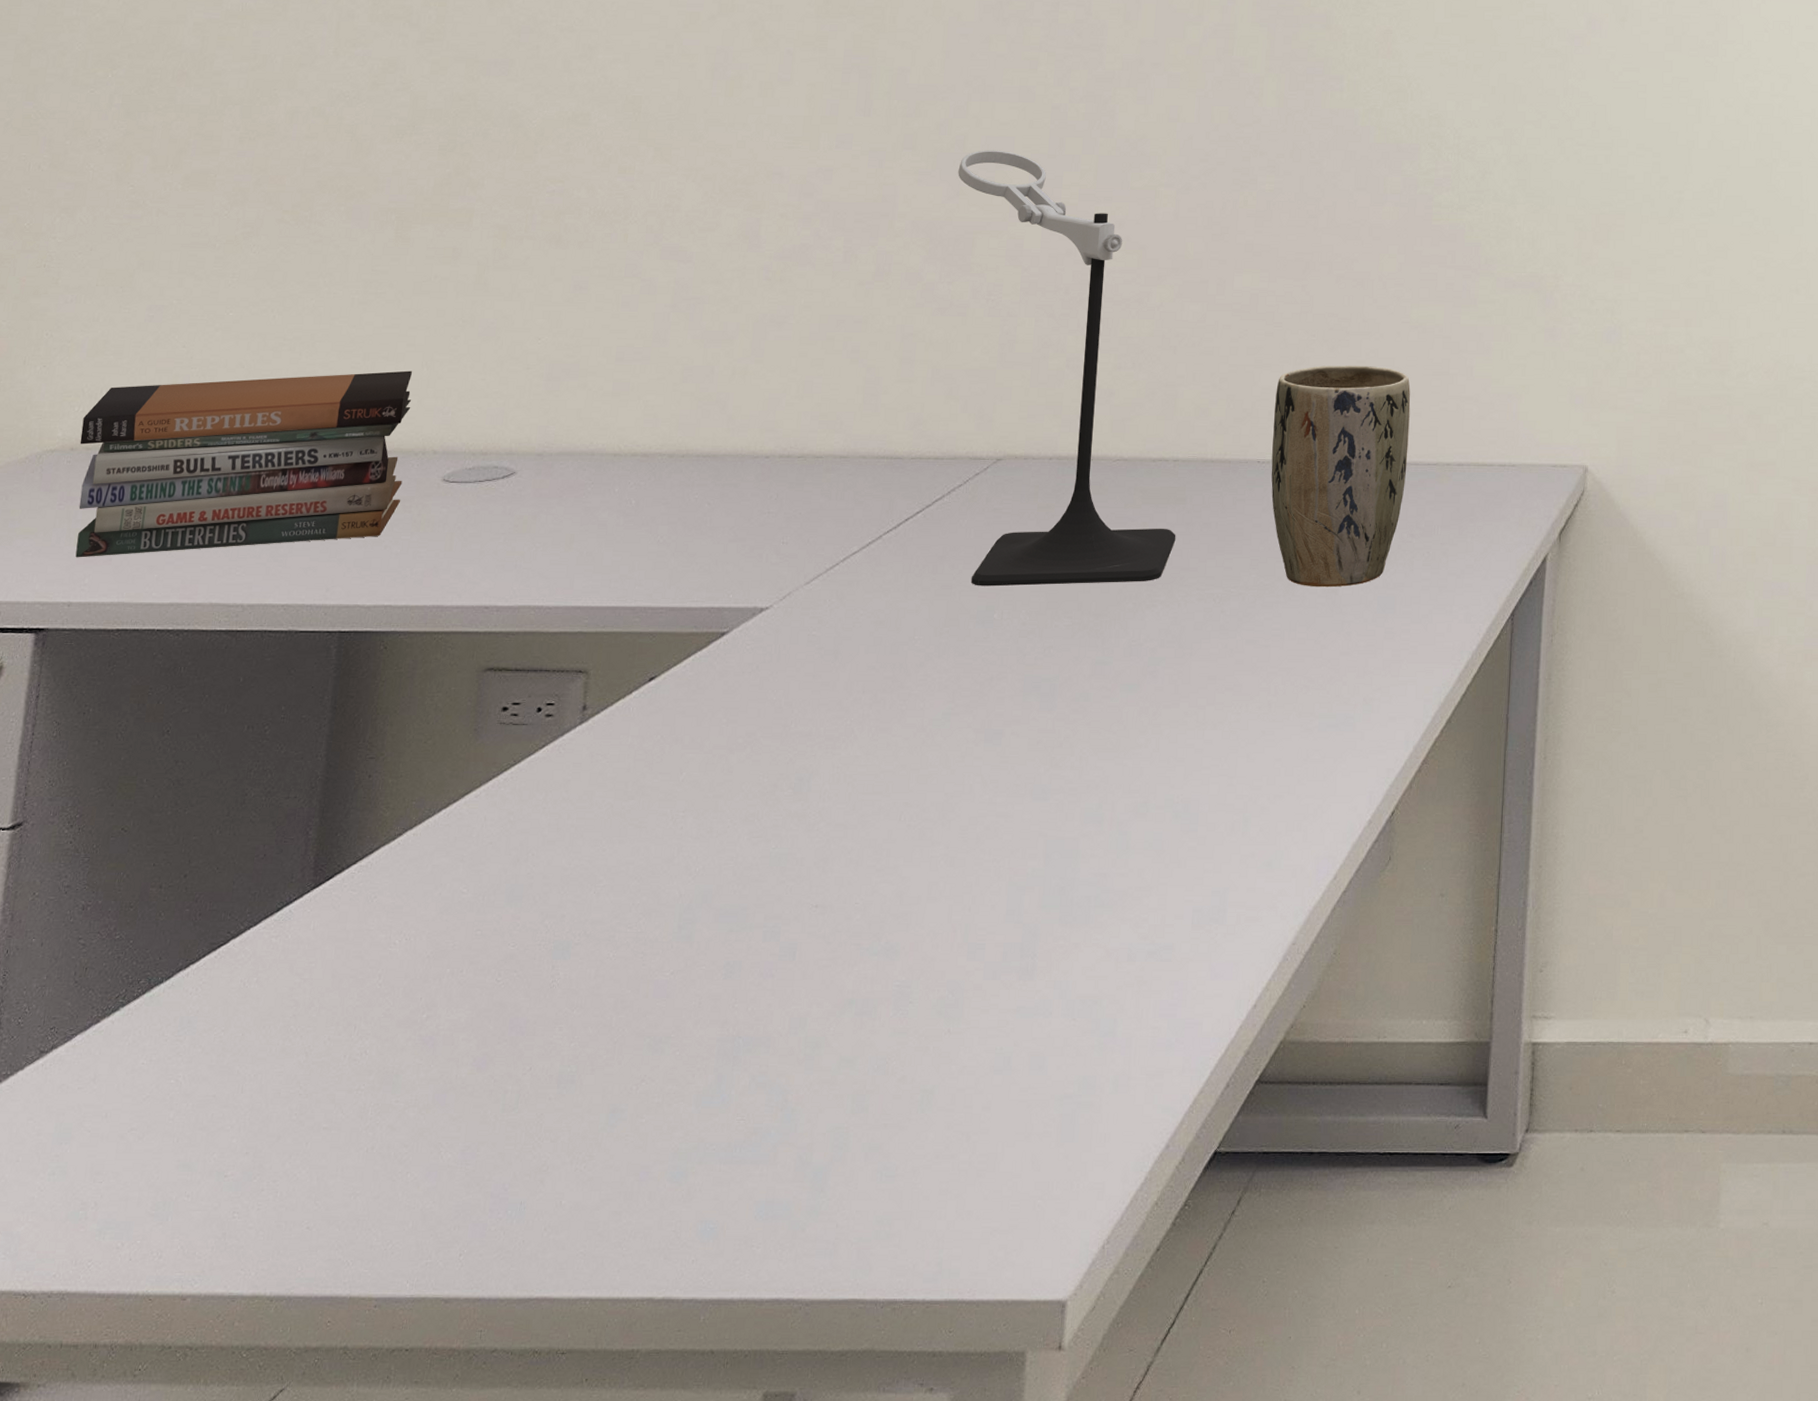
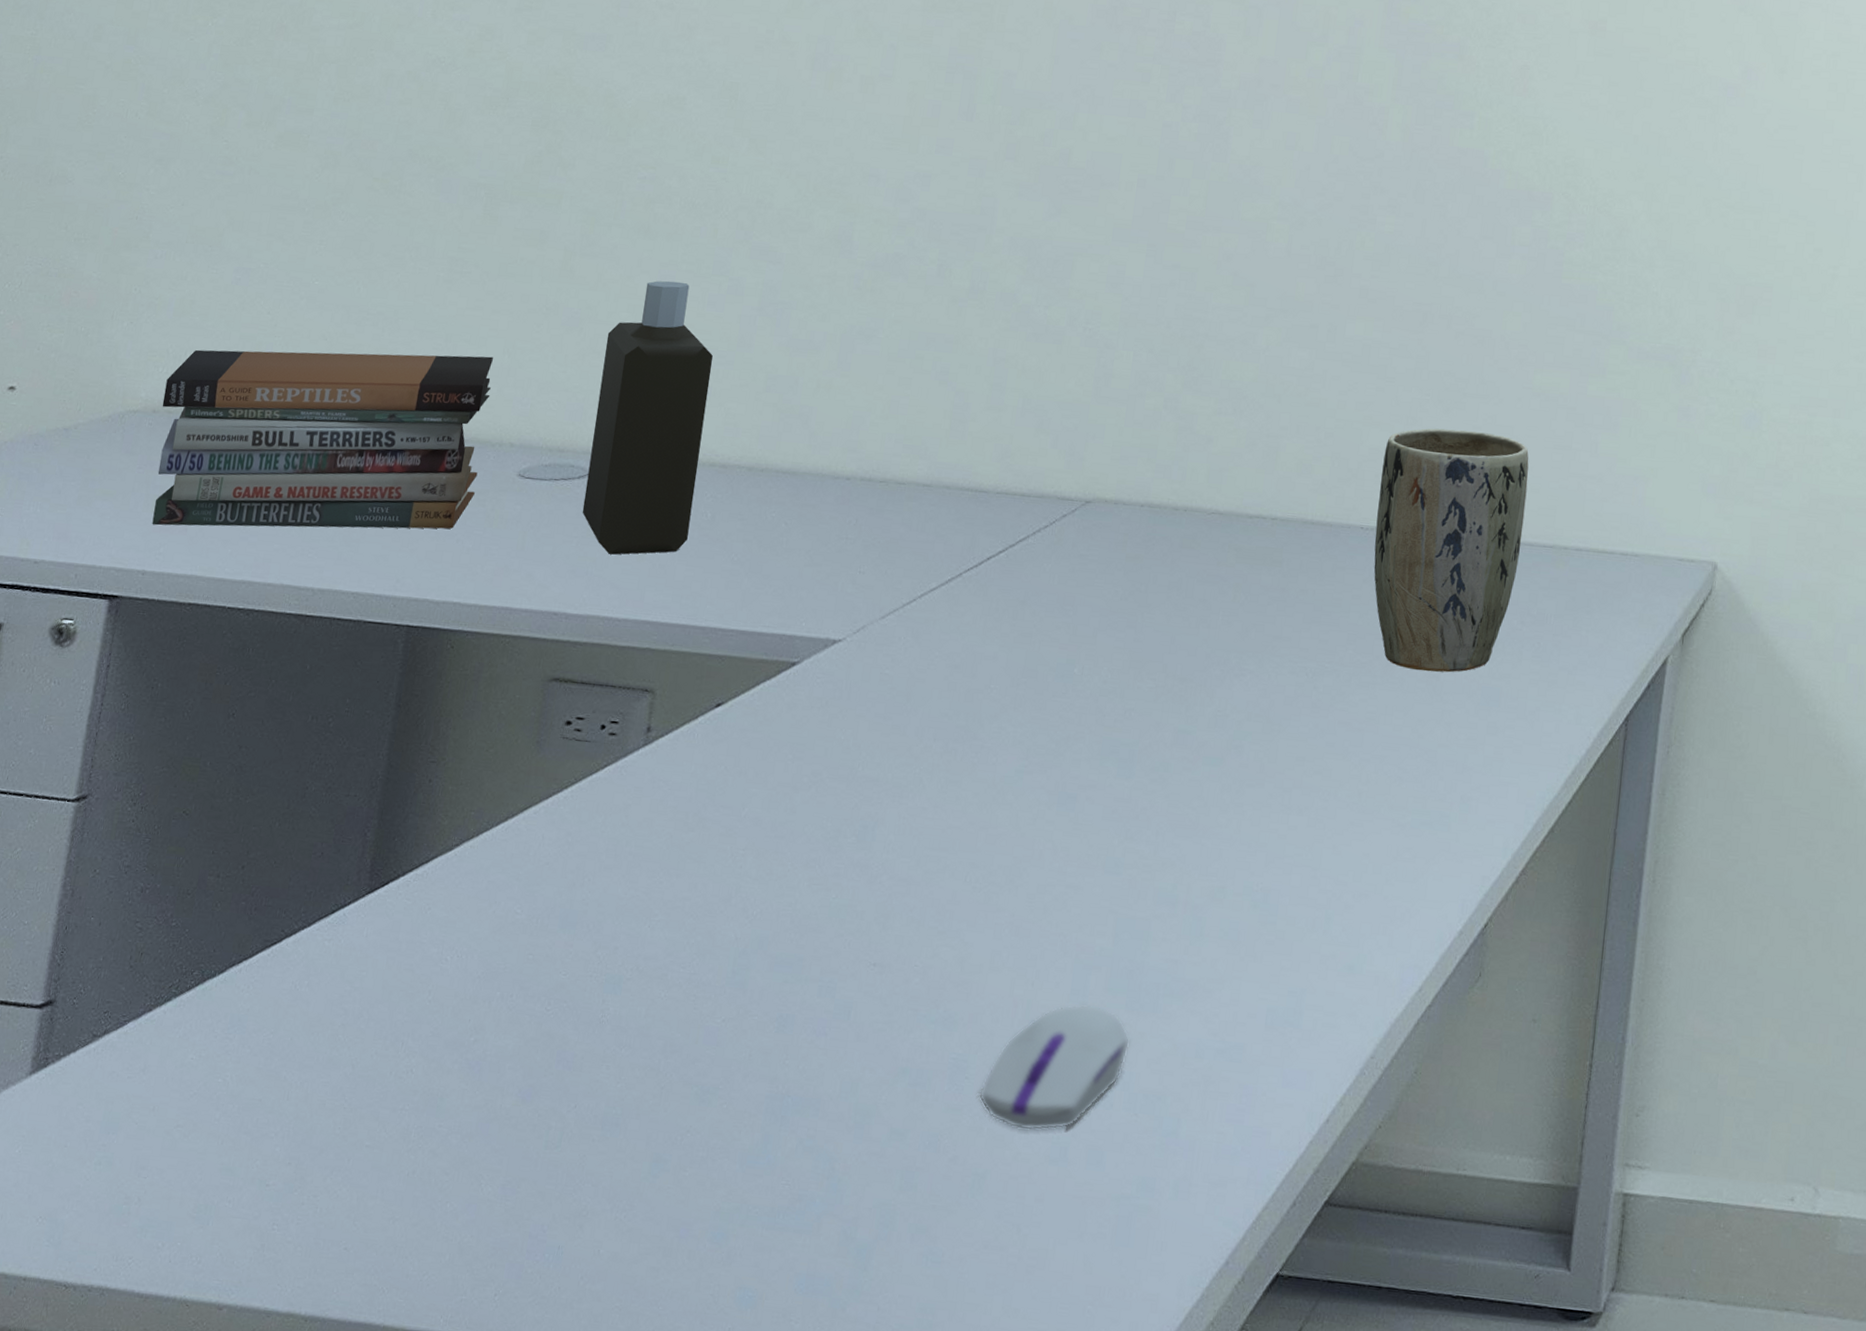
bottle: none [508,286,630,547] -> present [582,281,713,555]
computer mouse: none [924,923,1065,1045] -> present [979,1004,1131,1131]
speaker stand: present [958,150,1176,587] -> none [1052,166,1270,648]

